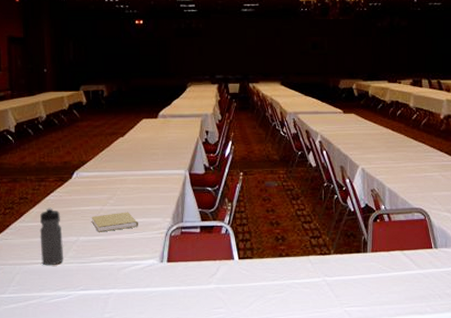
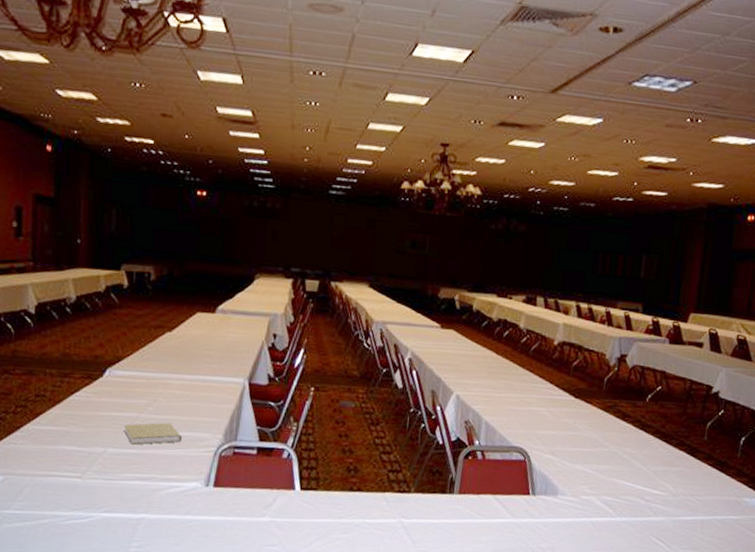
water bottle: present [39,207,64,266] -> none [57,409,87,480]

